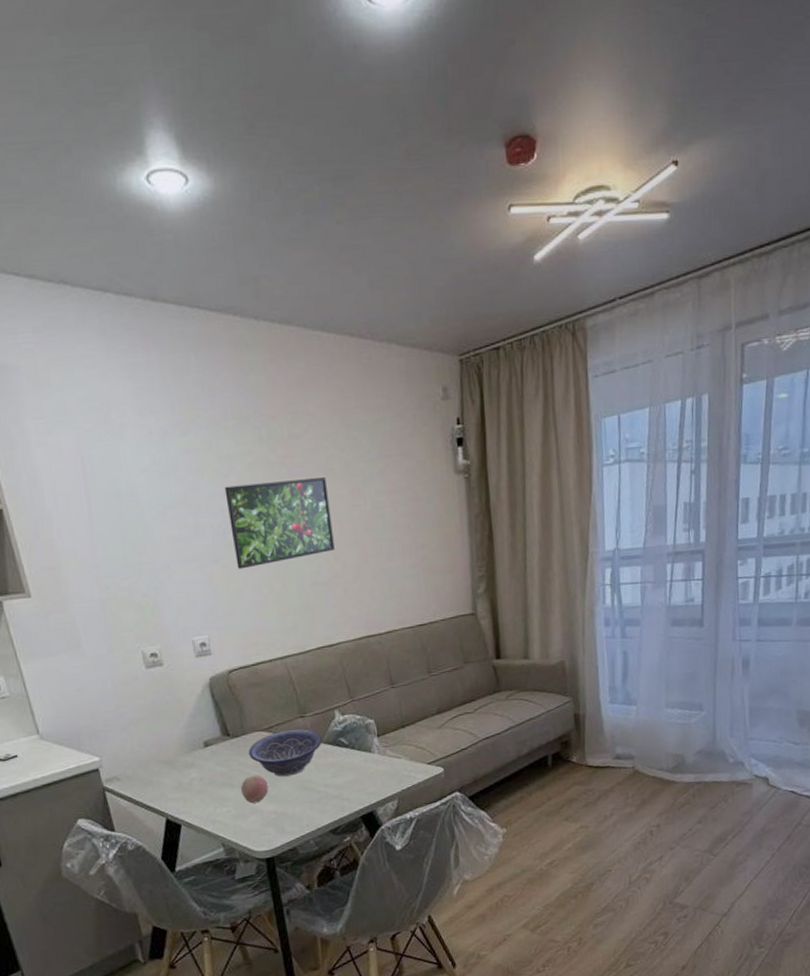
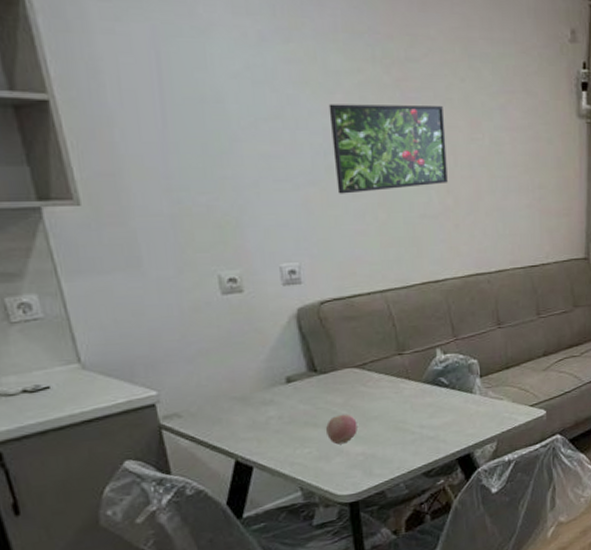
decorative bowl: present [249,729,322,777] -> none [338,366,420,417]

